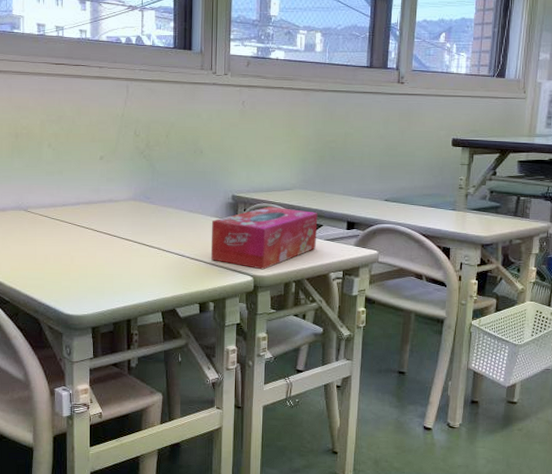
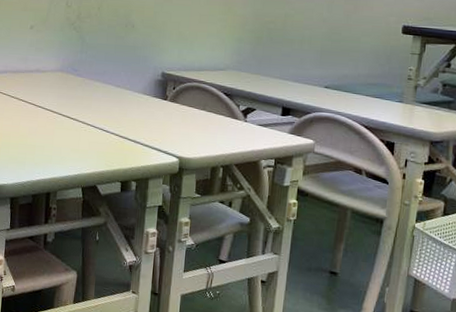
tissue box: present [210,206,318,270] -> none [135,86,251,152]

